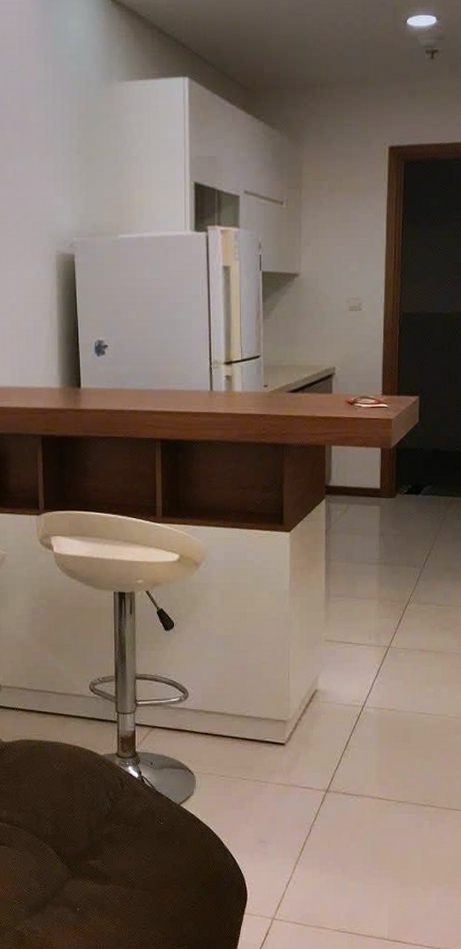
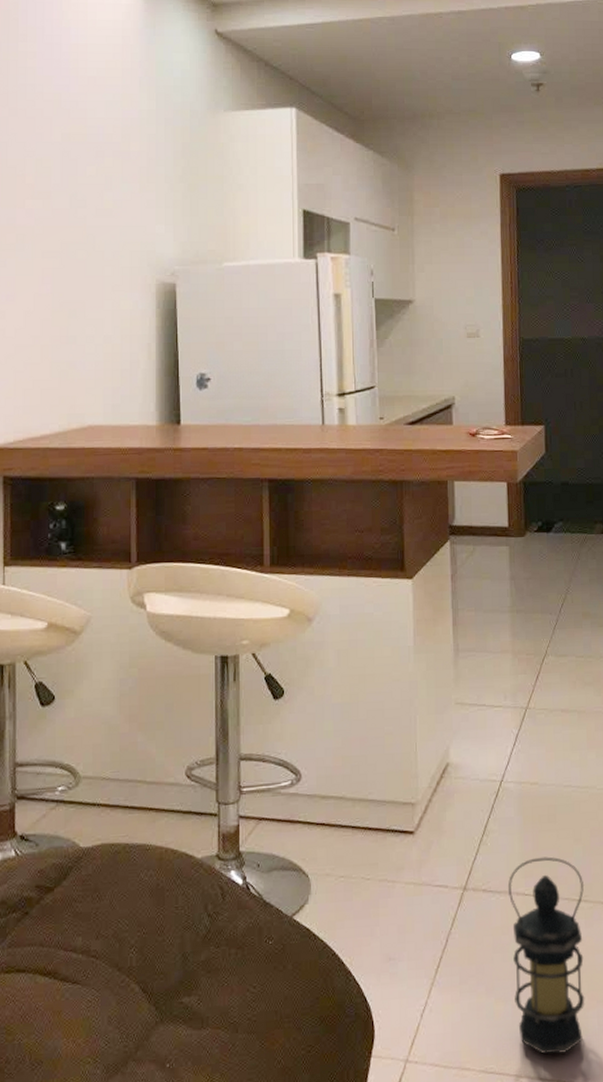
lantern: none [364,769,432,921] -> present [507,857,585,1054]

